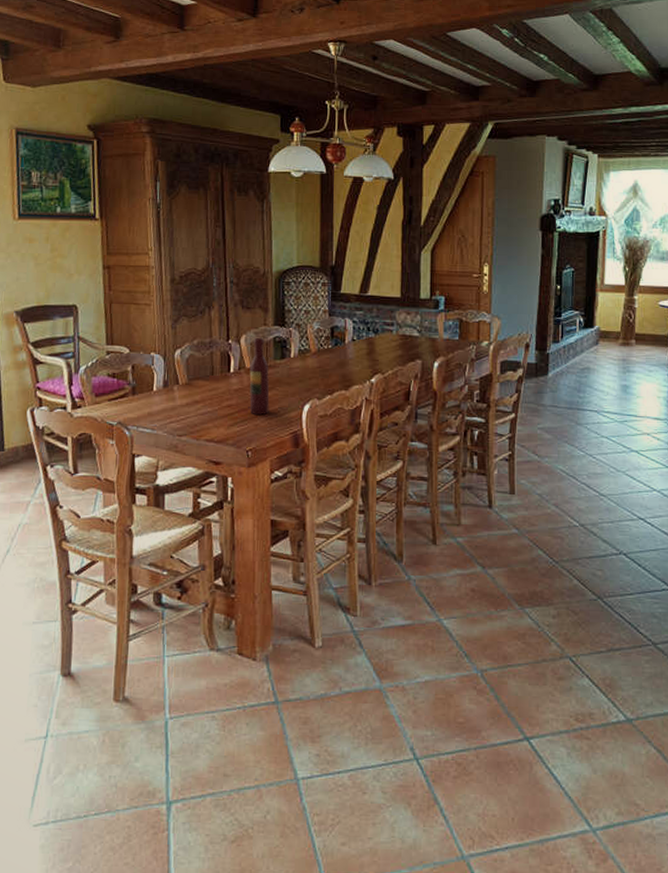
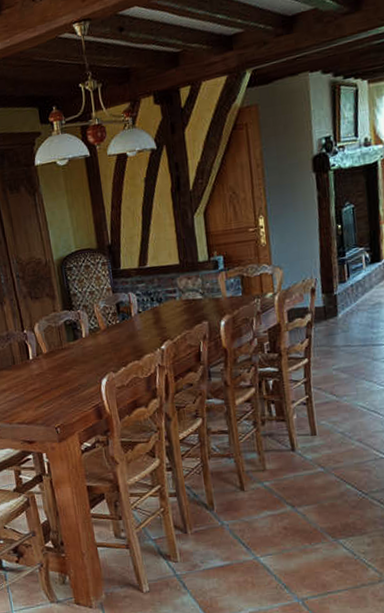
wine bottle: present [249,337,270,415] -> none [46,323,71,395]

